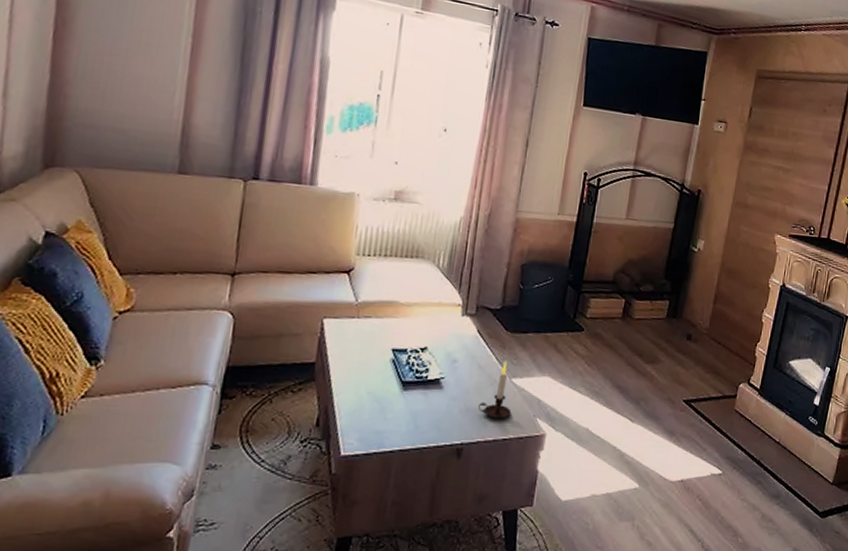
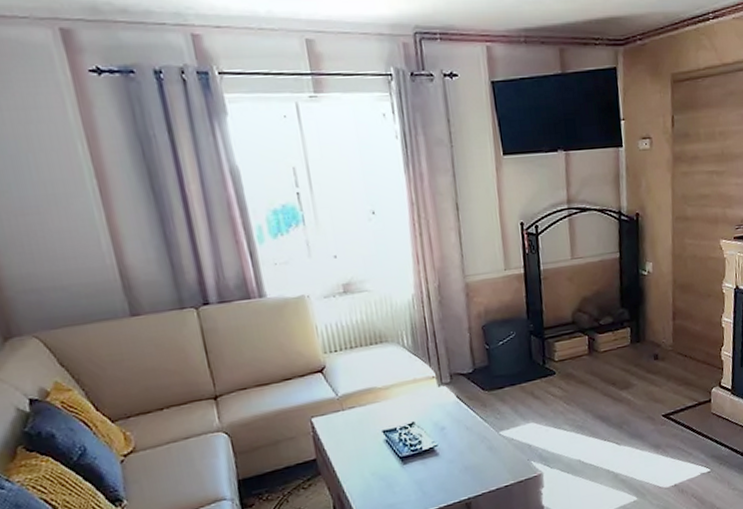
candle: present [478,361,512,419] -> none [475,417,507,471]

